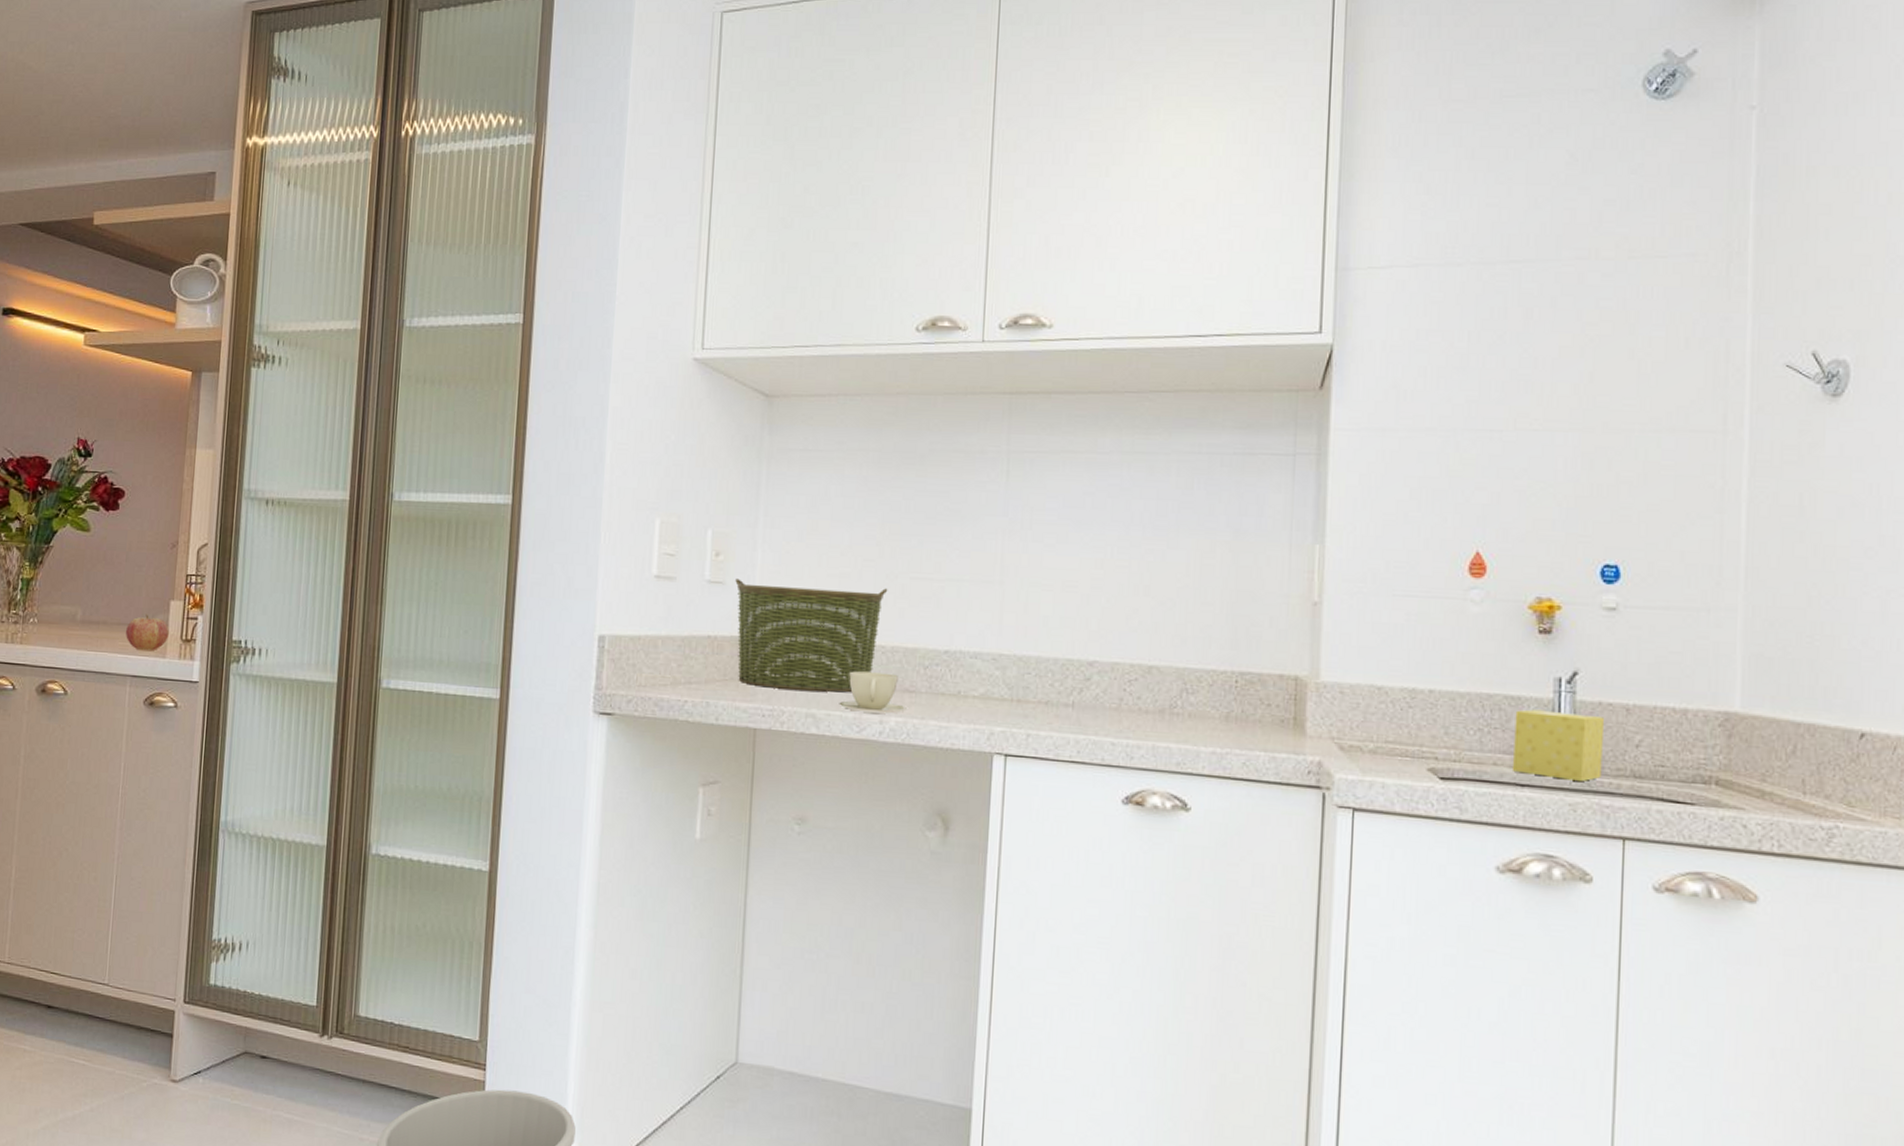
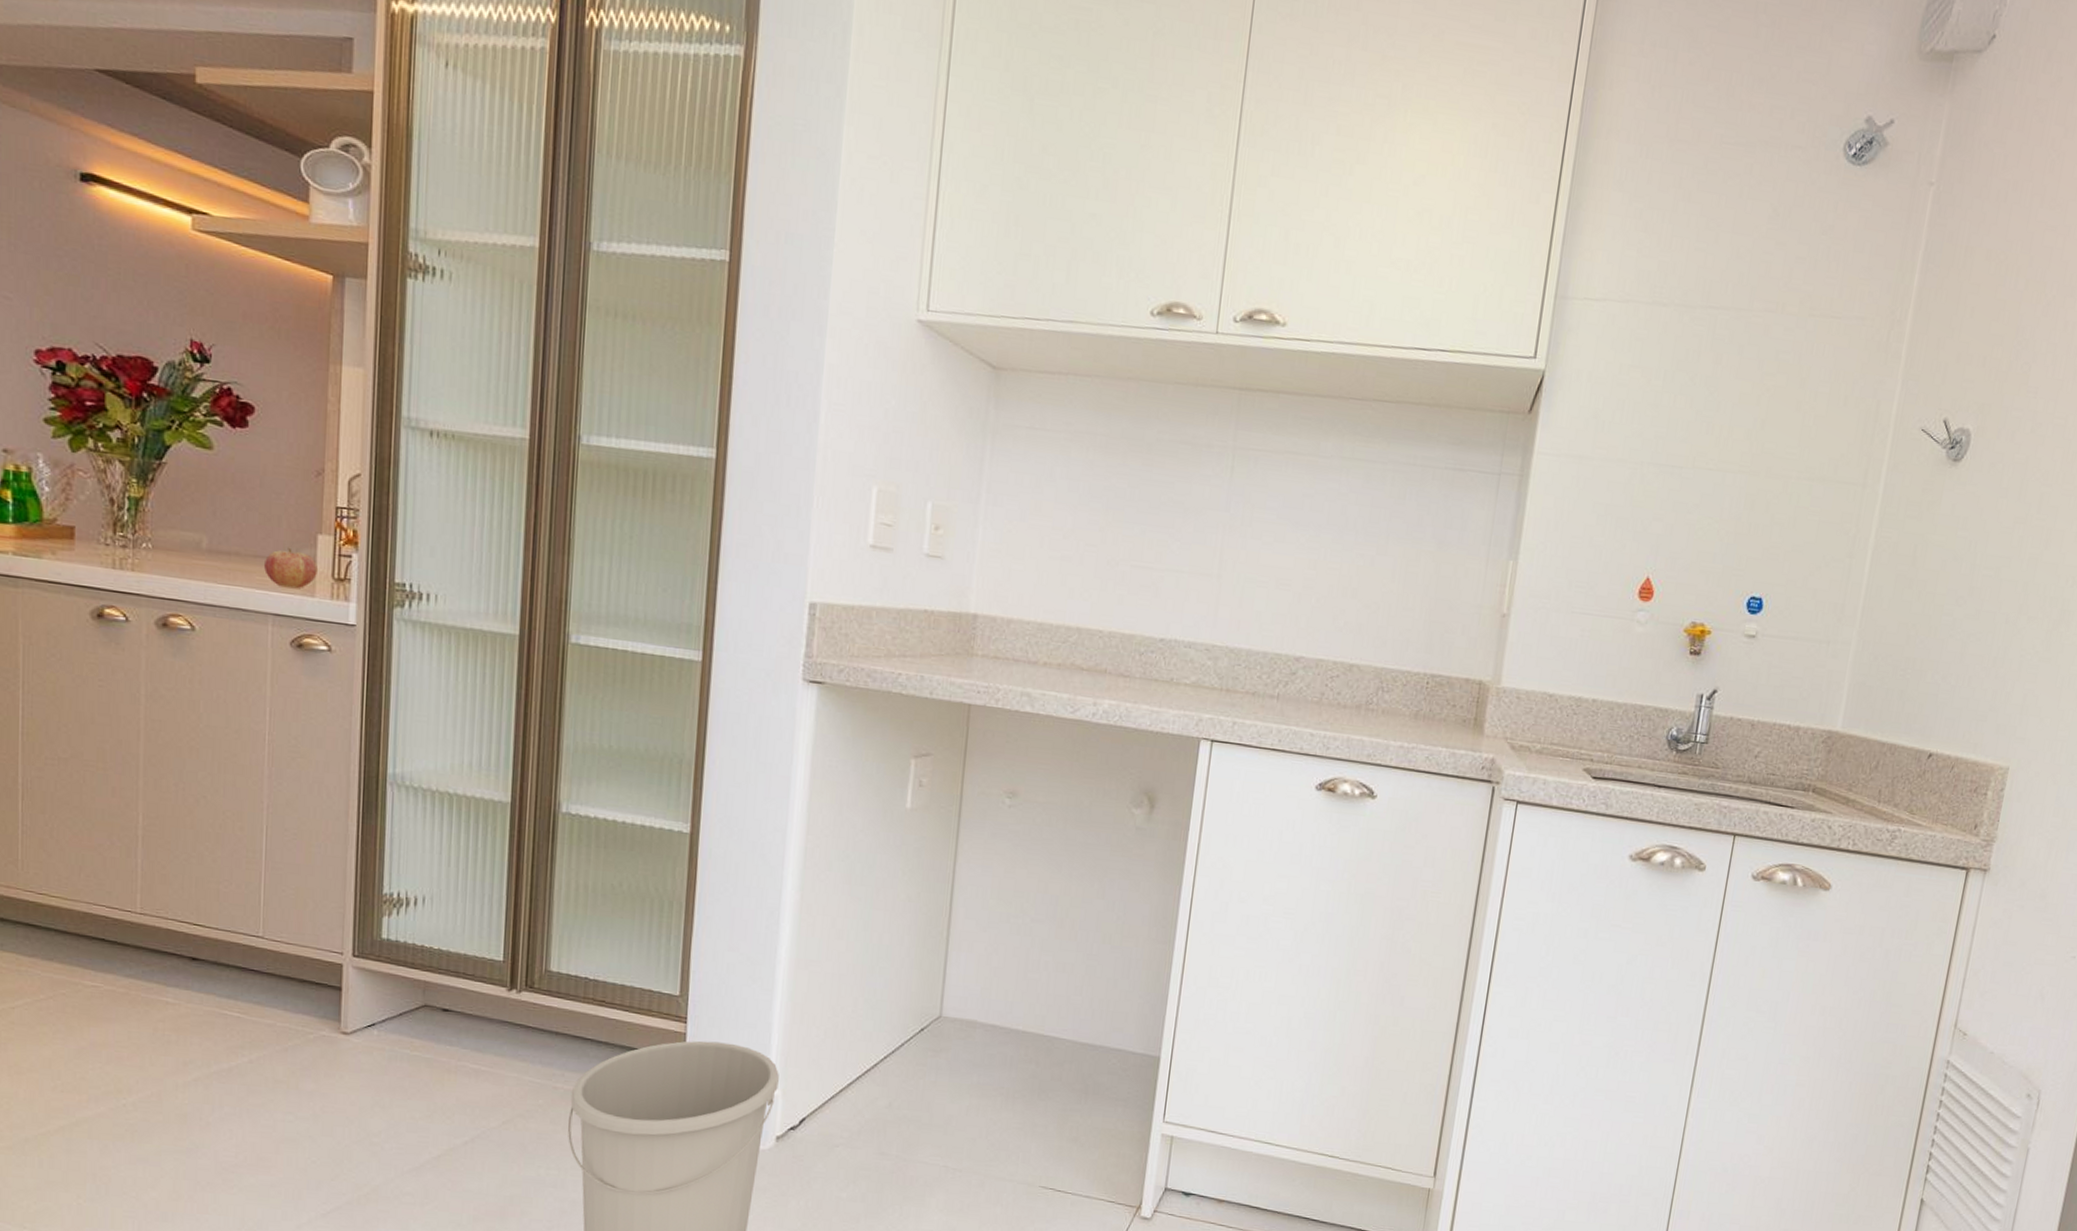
basket: present [735,578,888,693] -> none [954,554,1109,674]
teacup: present [839,671,907,714] -> none [1054,653,1121,697]
sponge: present [1513,709,1605,781] -> none [1654,721,1734,785]

